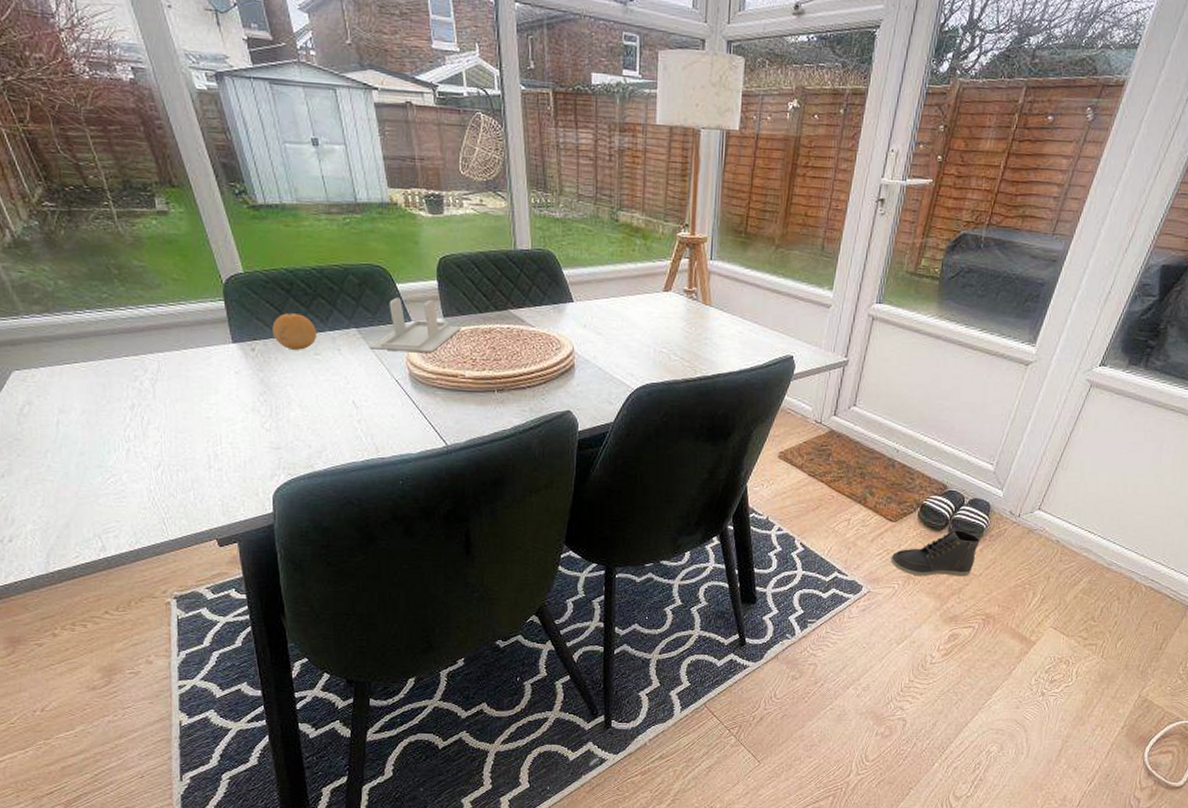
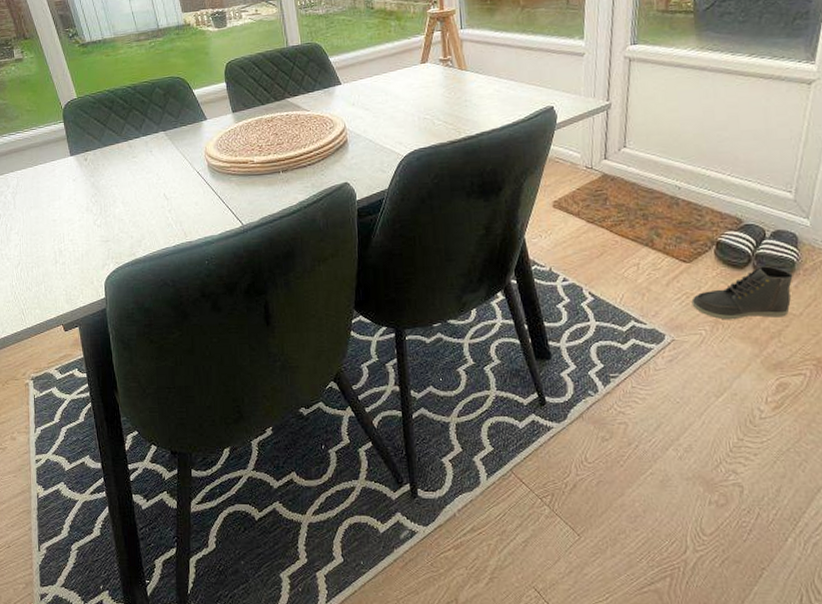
fruit: present [272,312,316,350] -> none [99,125,133,156]
napkin holder: present [369,297,461,352] -> none [174,99,247,148]

